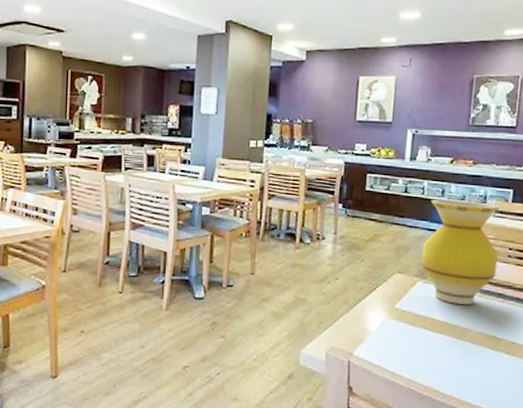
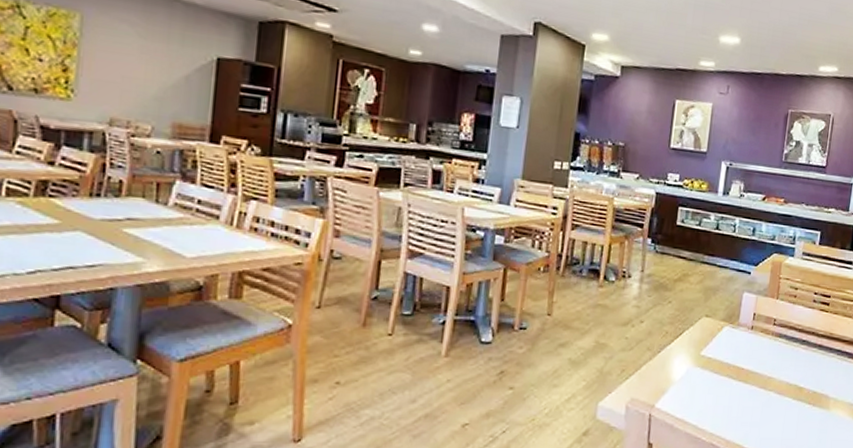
vase: present [422,199,500,305] -> none [730,238,808,352]

